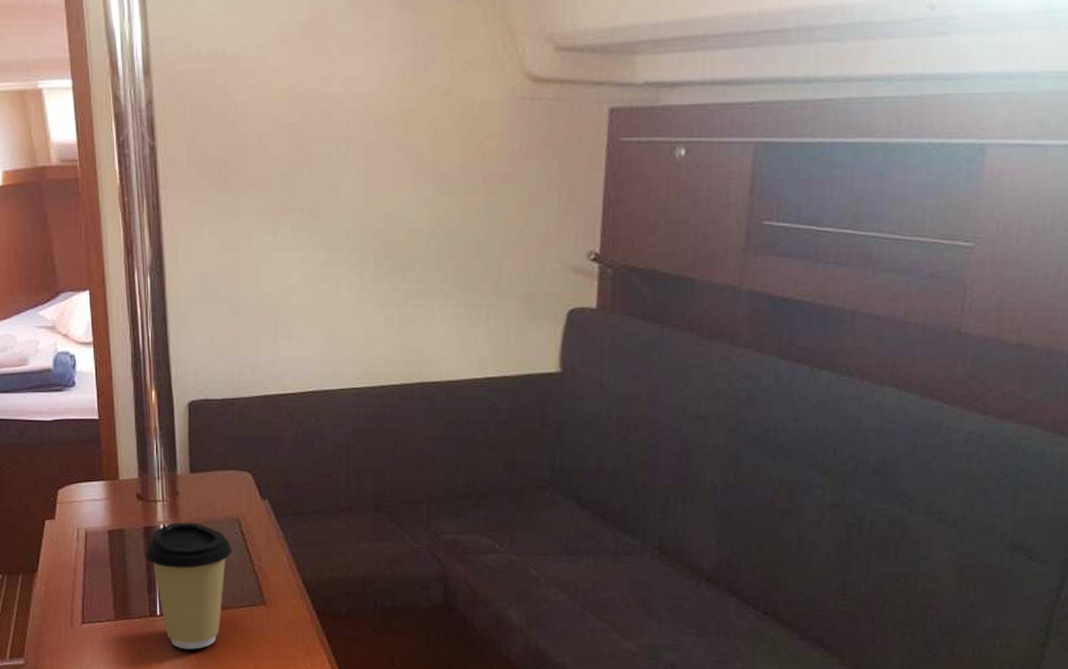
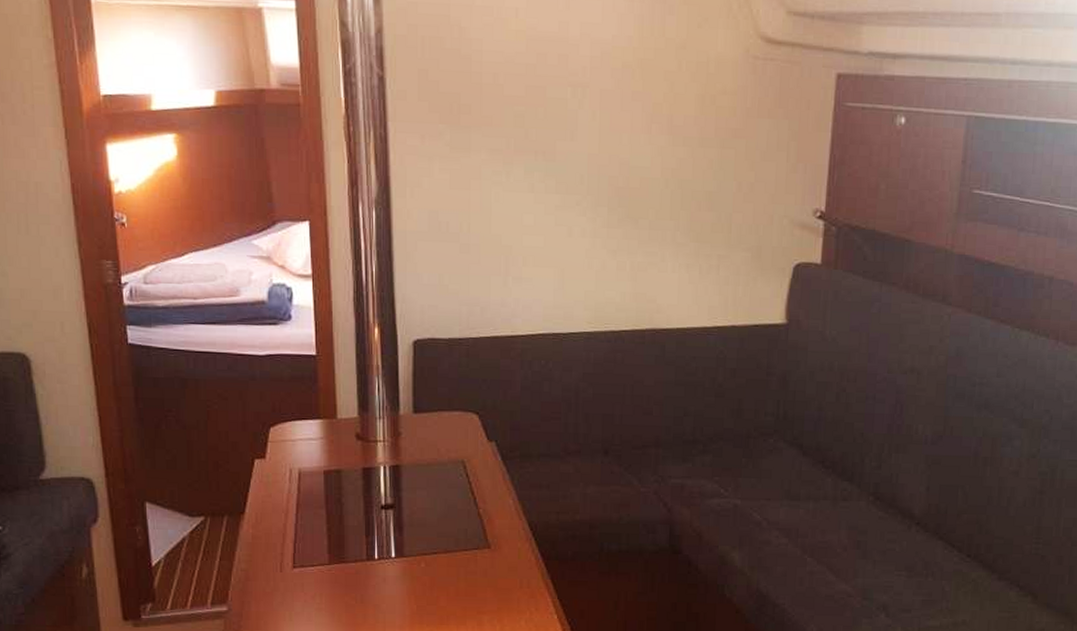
coffee cup: present [145,522,232,650] -> none [364,463,456,594]

